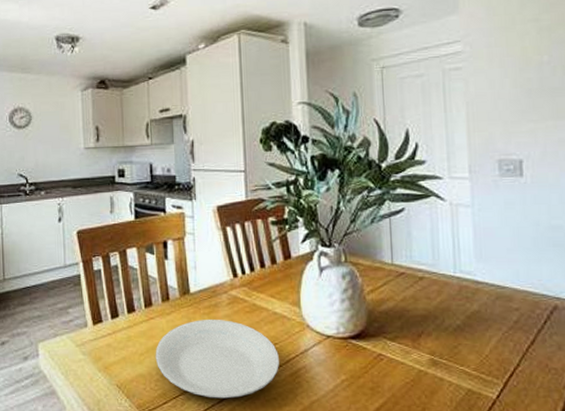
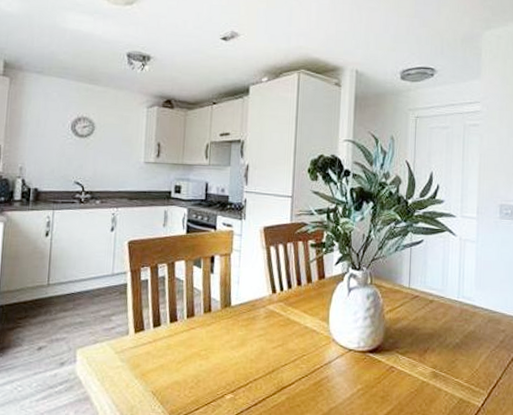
plate: present [155,320,279,399] -> none [192,331,306,406]

